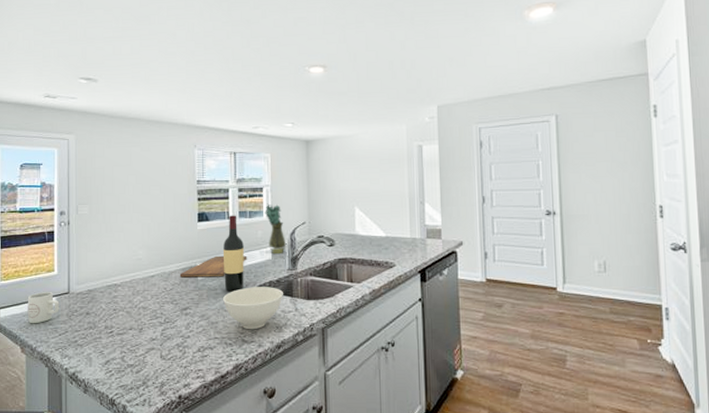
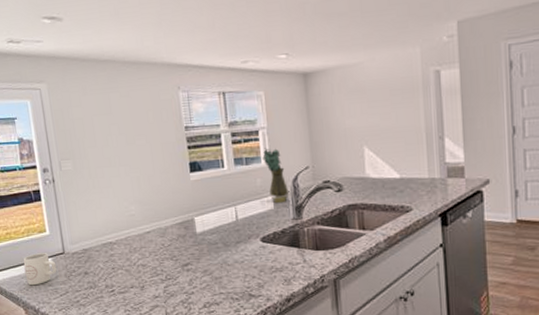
cutting board: present [179,255,248,278] -> none [176,207,248,233]
wine bottle: present [222,215,244,292] -> none [219,163,246,245]
bowl: present [222,287,283,330] -> none [224,238,290,284]

